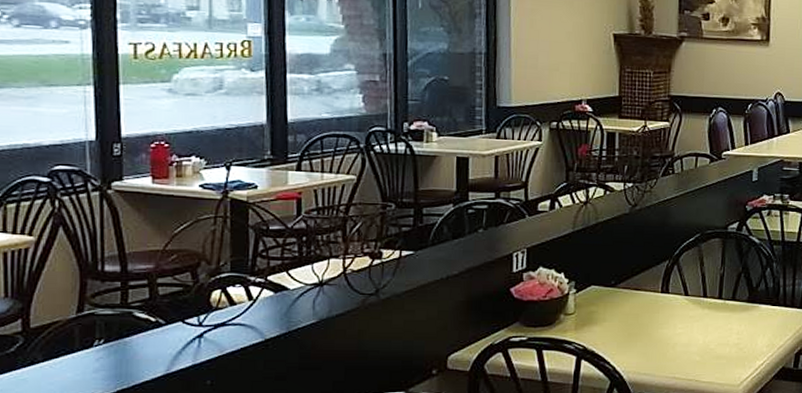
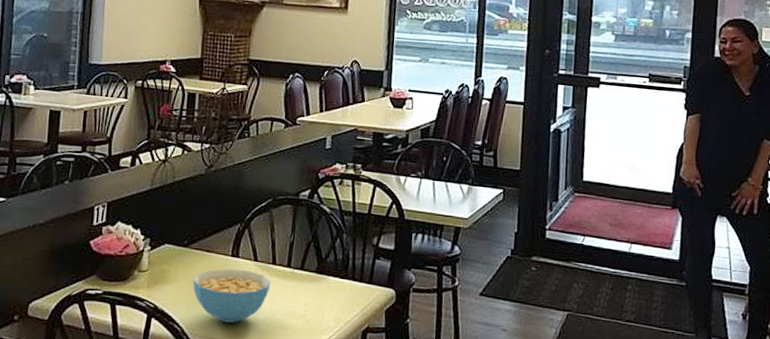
cereal bowl: none [622,305,703,357] -> present [192,268,271,323]

